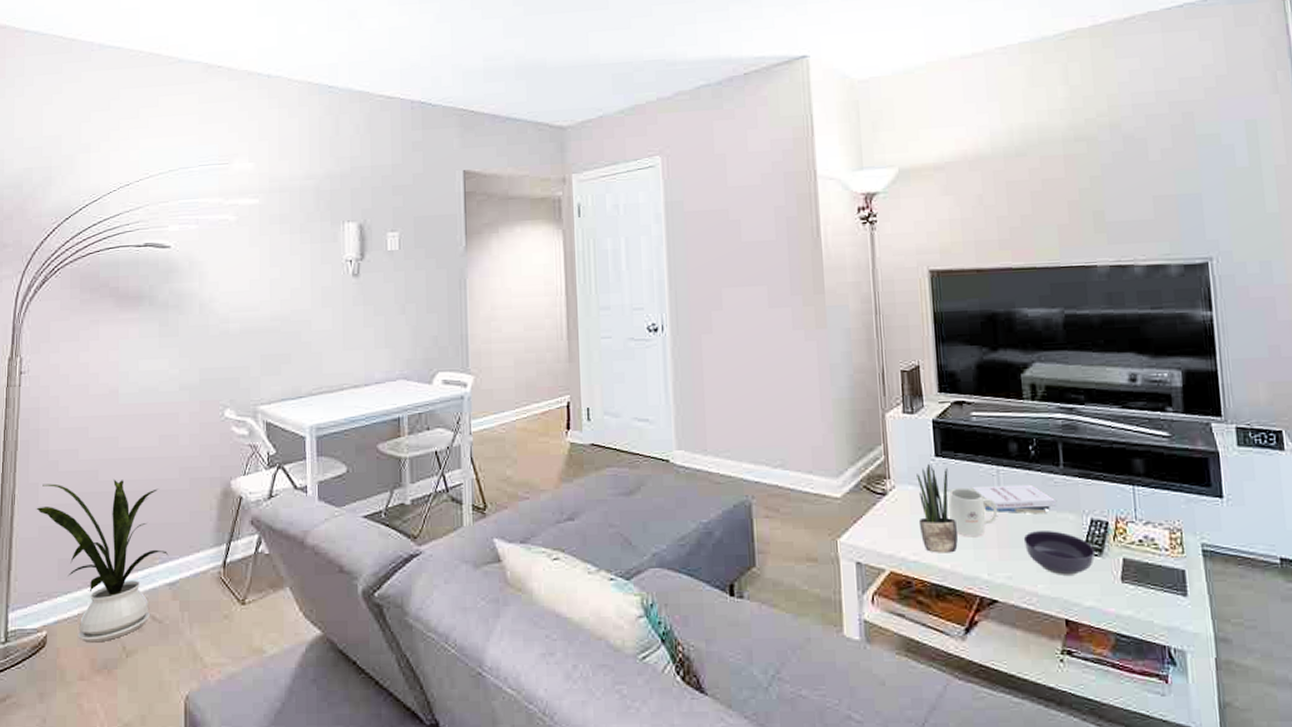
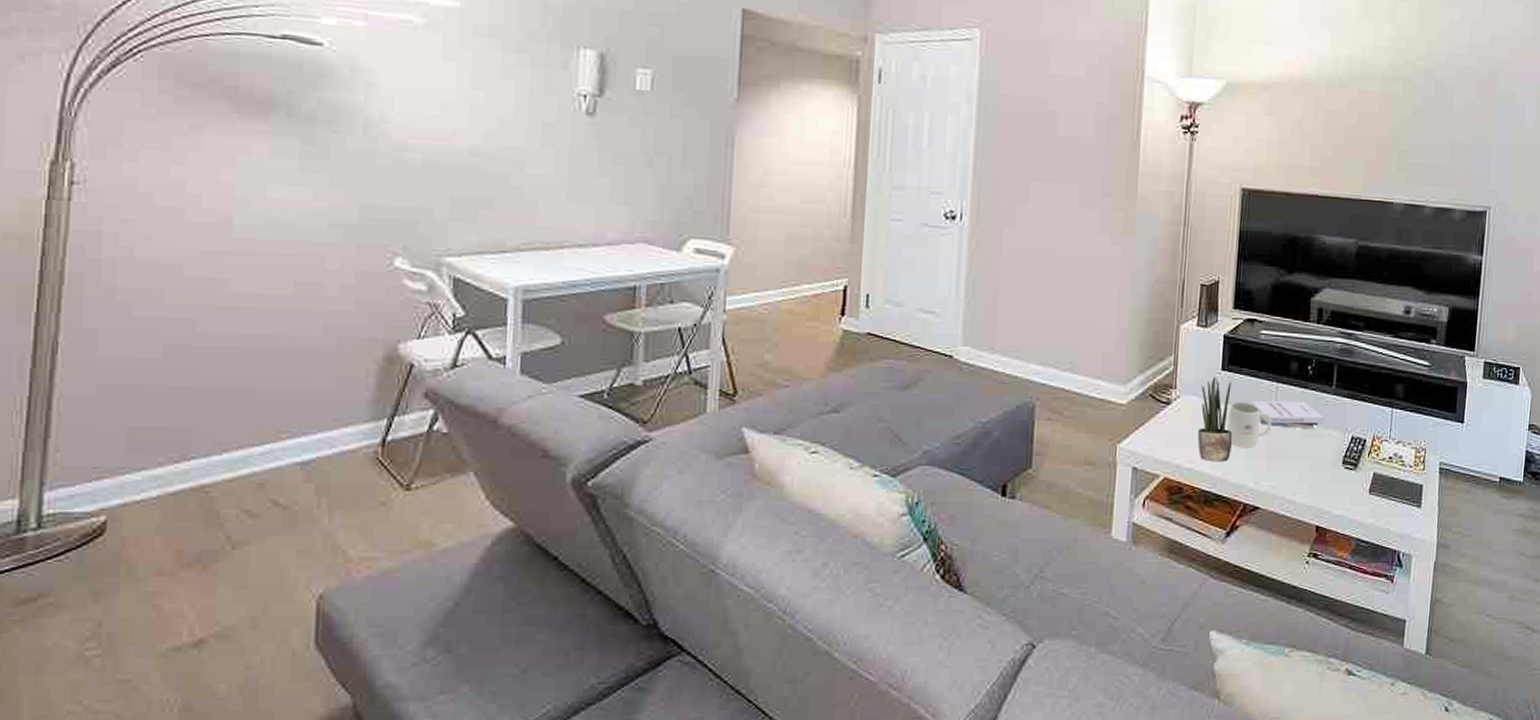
house plant: present [36,479,169,643] -> none [93,330,302,531]
bowl: present [1023,531,1096,575] -> none [1290,445,1351,486]

